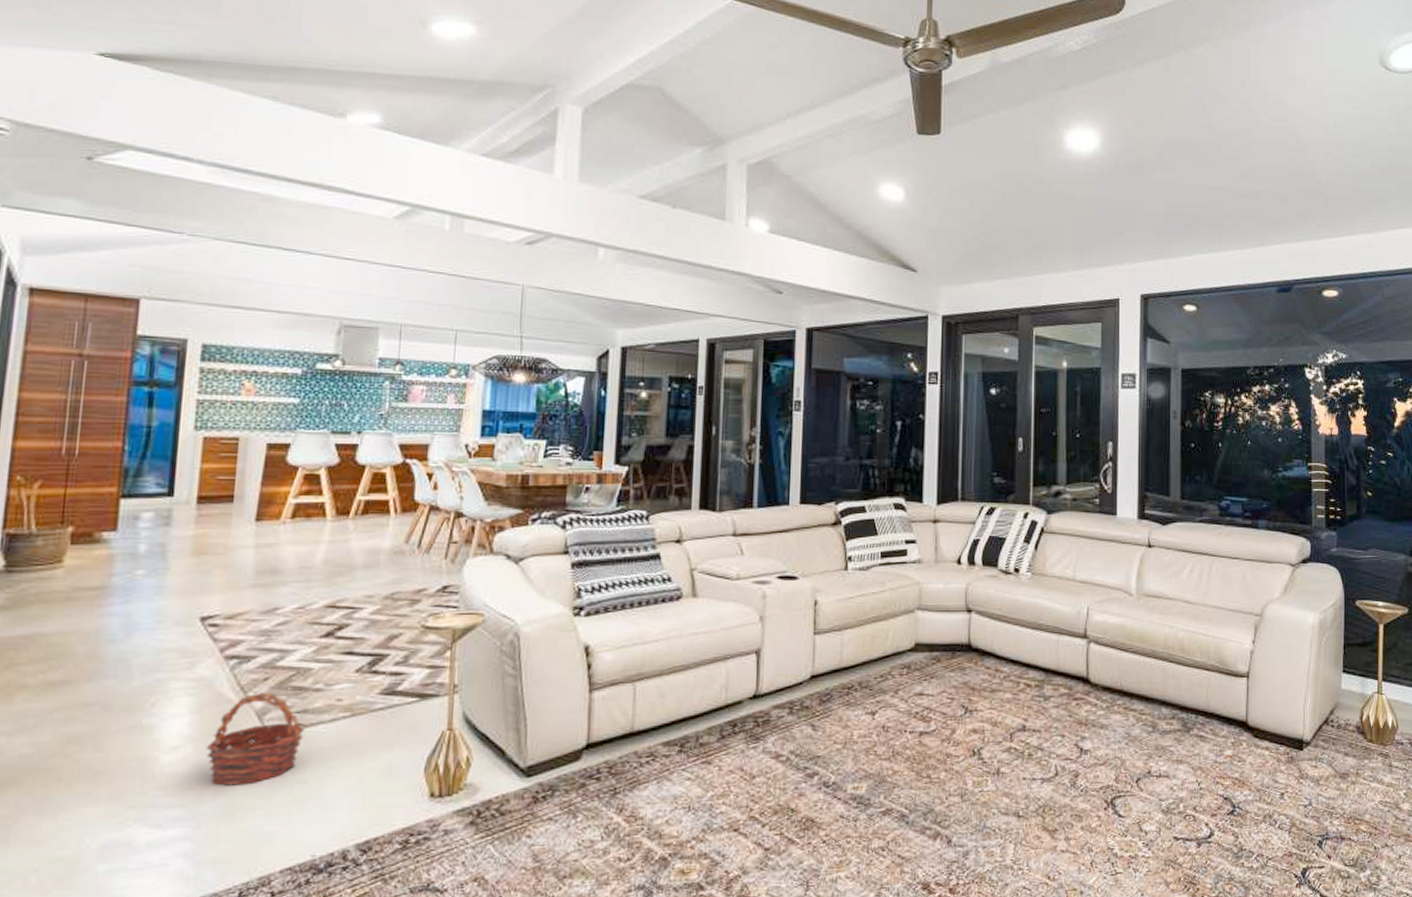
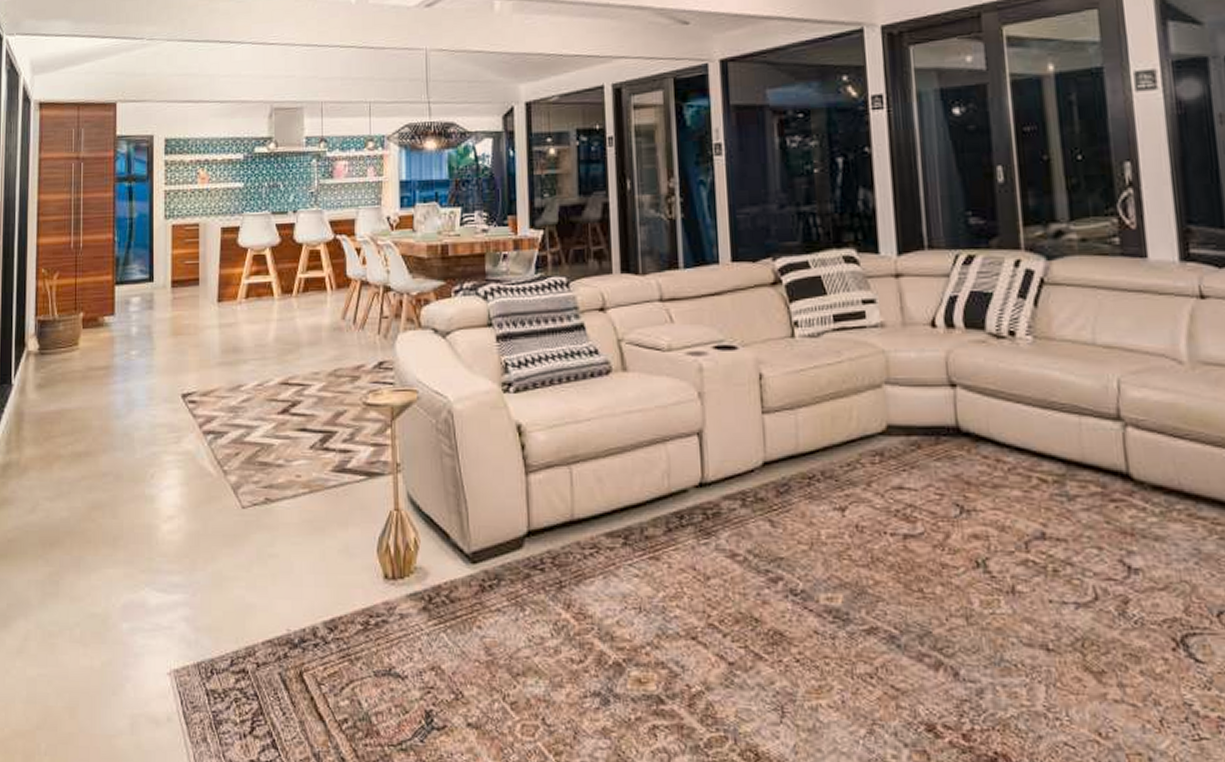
basket: present [205,692,304,786] -> none [194,466,272,556]

